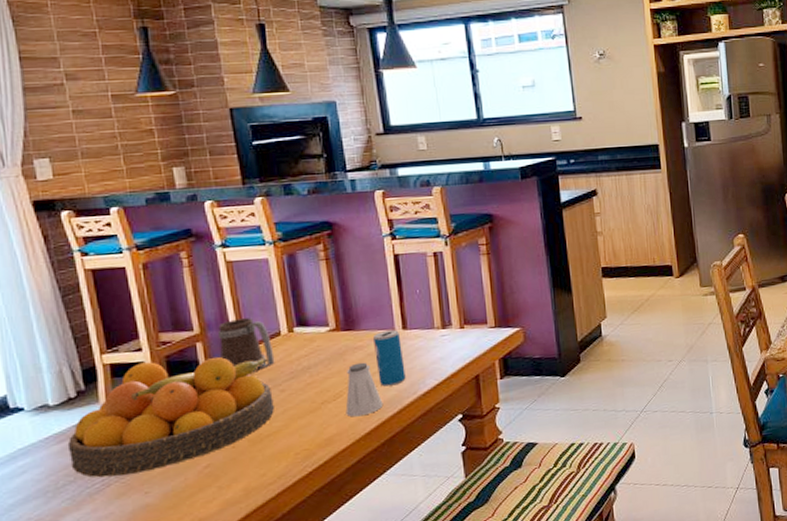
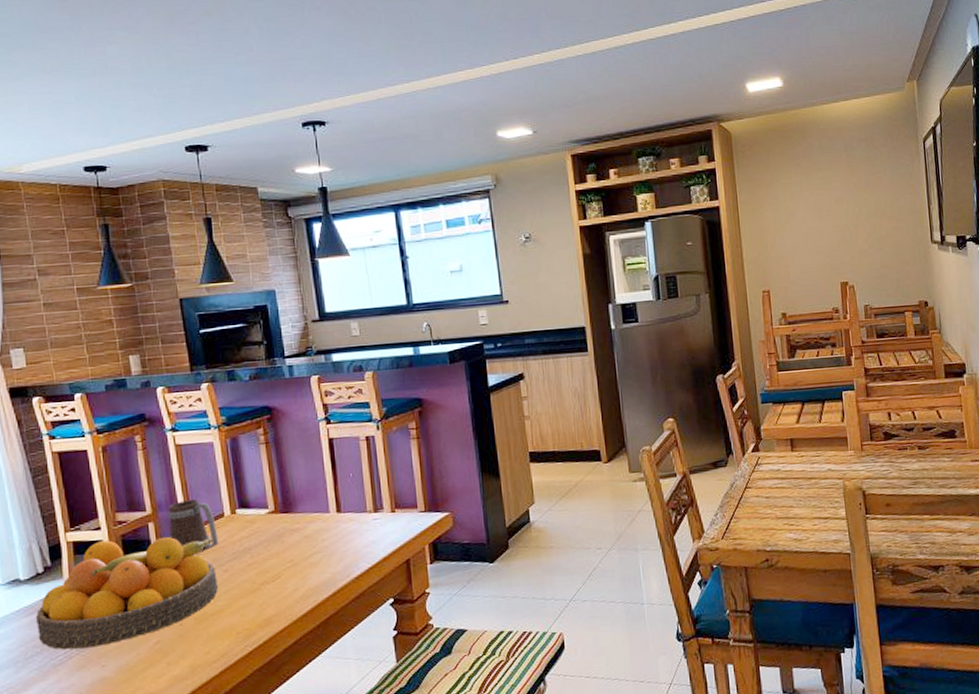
saltshaker: present [345,362,384,417] -> none [283,544,319,599]
beverage can: present [372,329,406,387] -> none [308,512,340,569]

